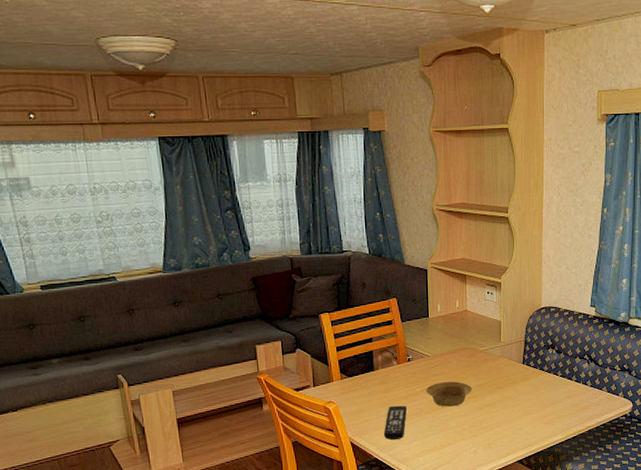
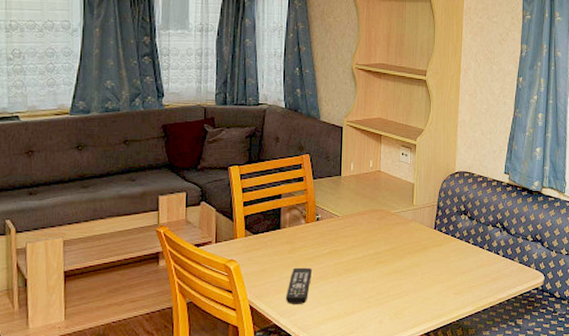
bowl: present [425,381,473,407] -> none [333,245,382,271]

